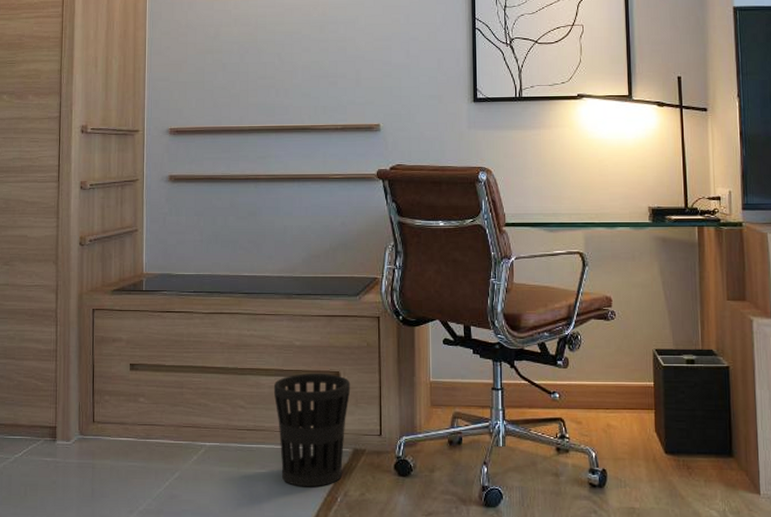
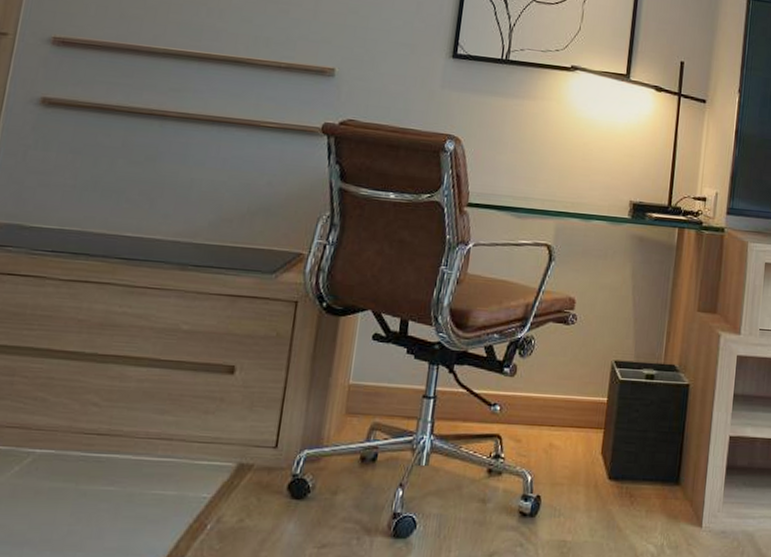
wastebasket: present [273,373,351,487] -> none [136,365,248,511]

